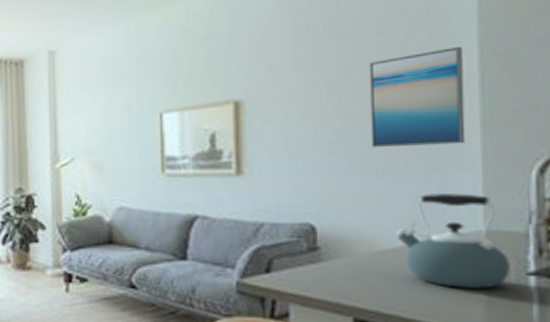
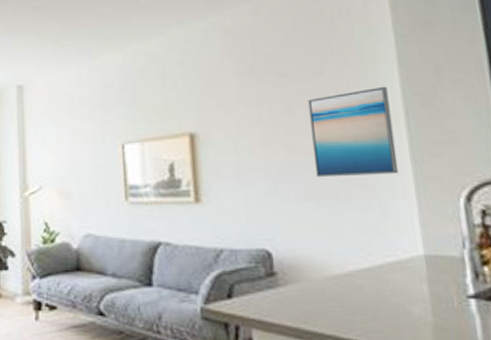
kettle: present [395,192,510,290] -> none [344,219,452,313]

